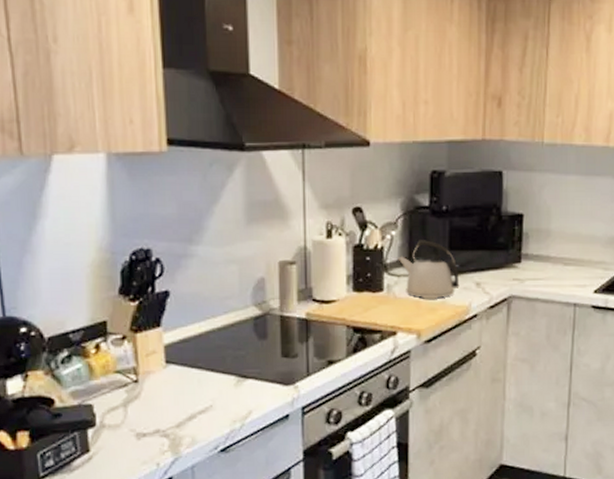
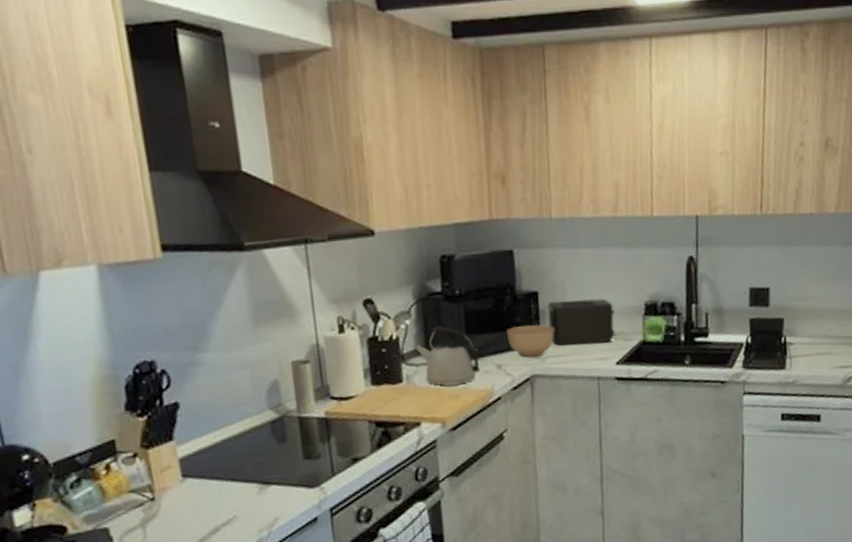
bowl: none [488,247,536,278] -> present [506,325,555,357]
toaster: none [531,225,597,270] -> present [548,299,615,346]

